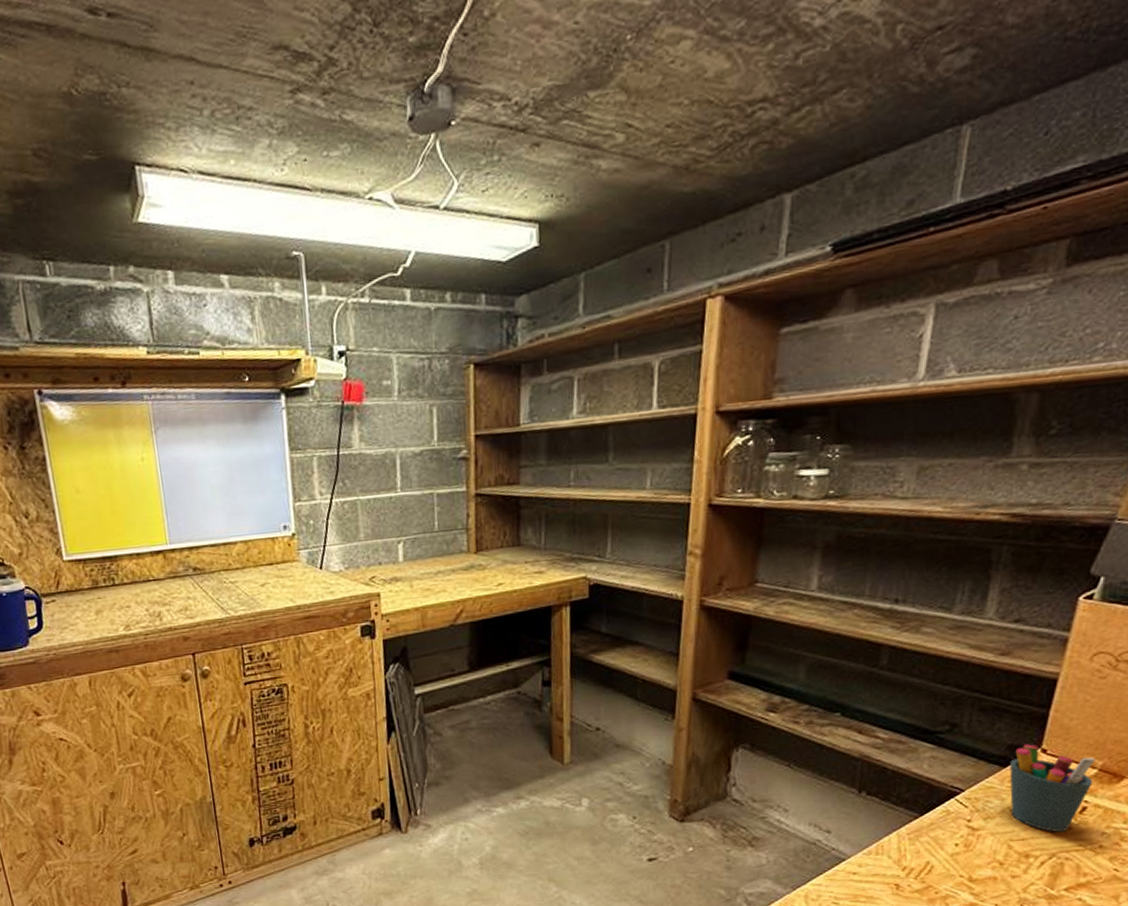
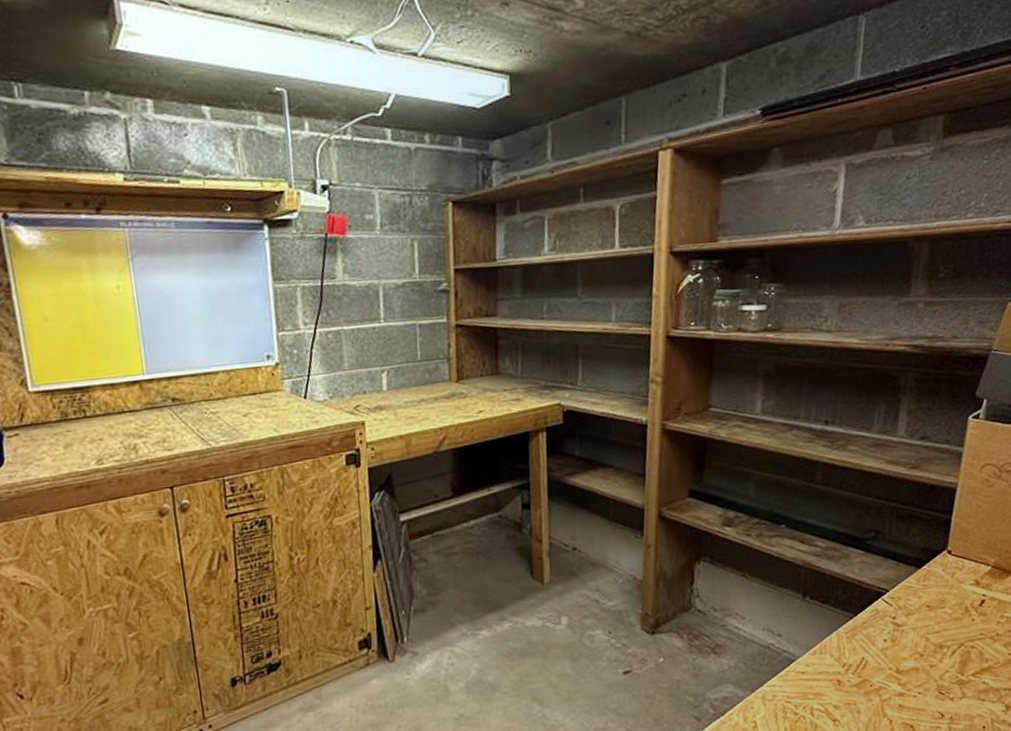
pen holder: present [1009,744,1095,832] -> none [924,546,988,624]

